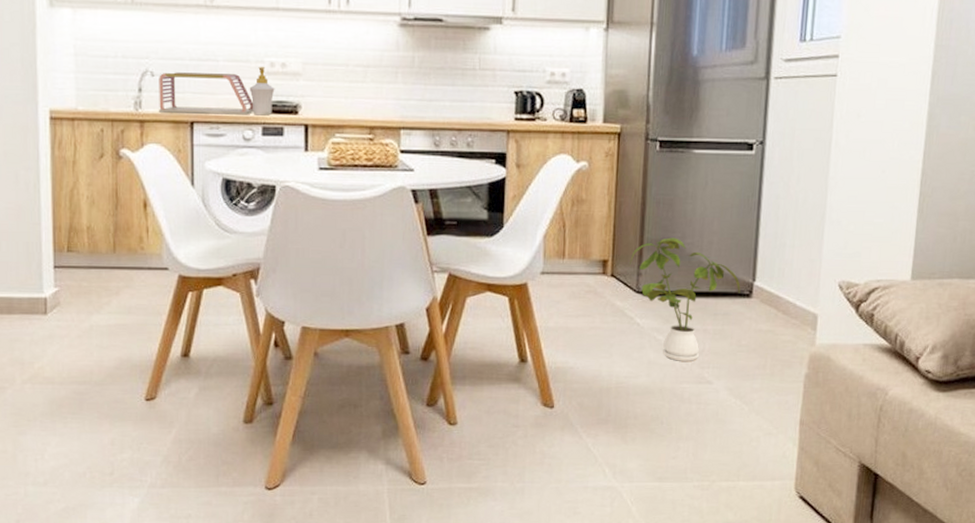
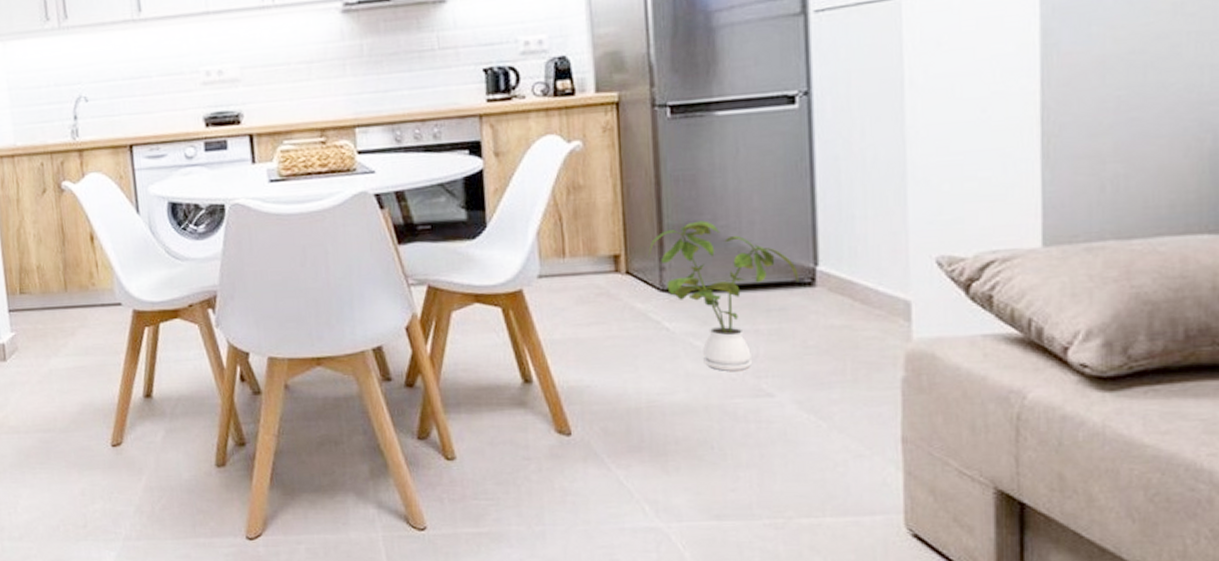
dish rack: present [159,72,254,115] -> none [93,88,194,139]
soap bottle: present [249,66,275,116] -> none [186,76,214,131]

